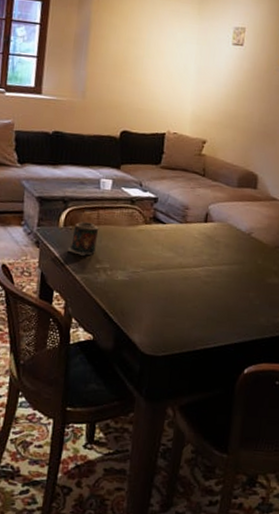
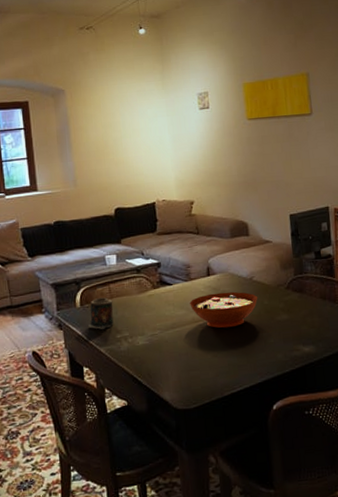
decorative bowl: none [180,241,253,281] -> present [190,291,258,329]

